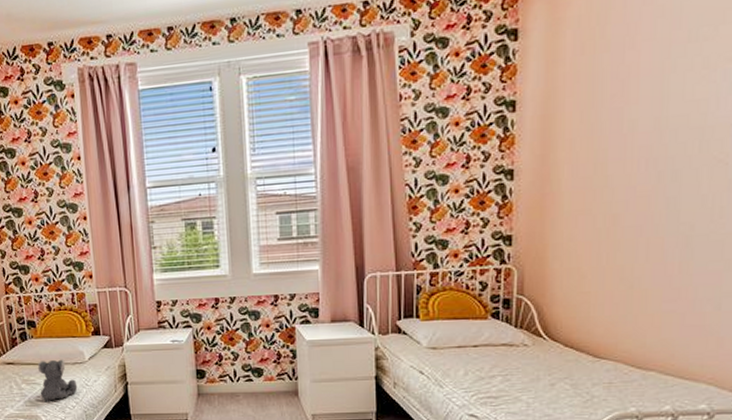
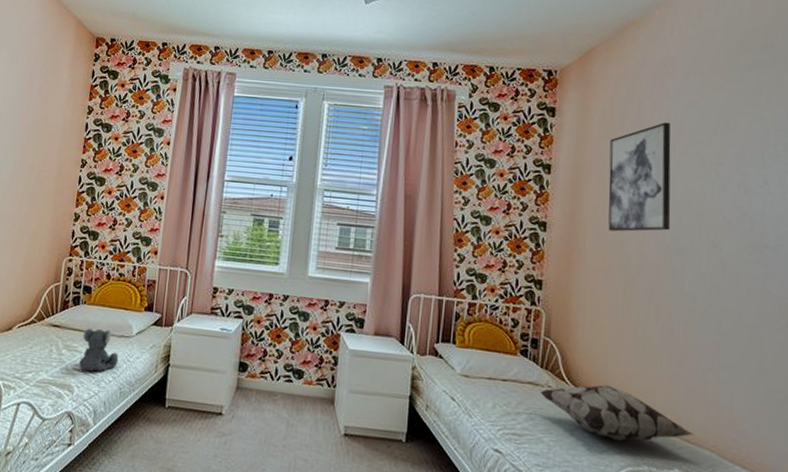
decorative pillow: none [515,334,689,389] -> present [539,385,694,442]
wall art: none [587,18,666,166] -> present [608,122,671,232]

